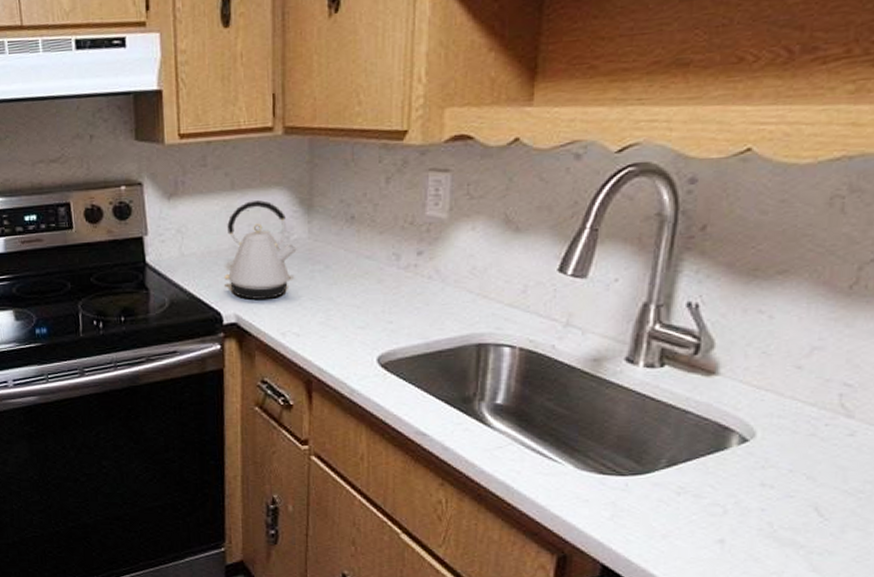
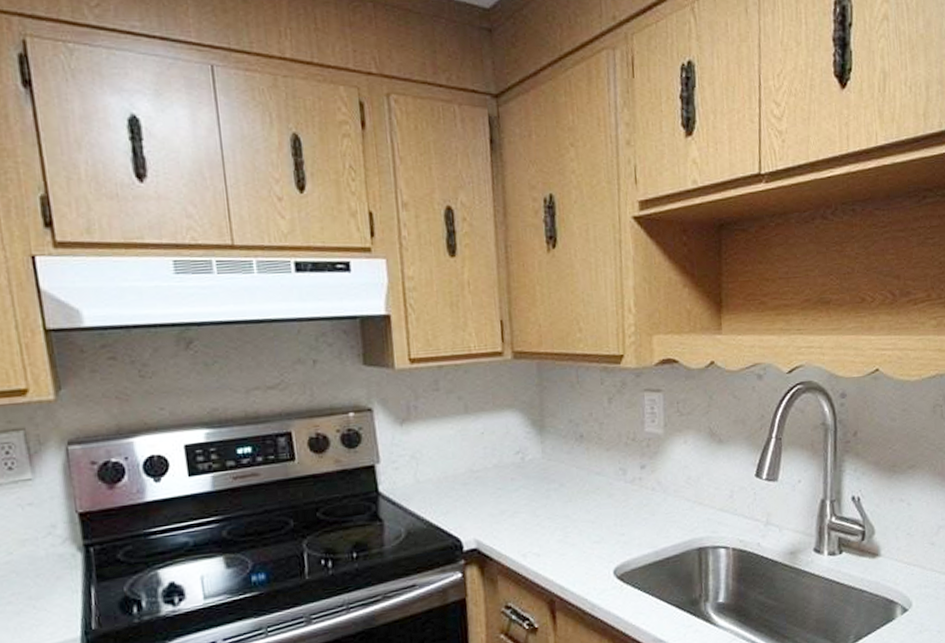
kettle: present [224,200,298,299] -> none [462,423,533,523]

